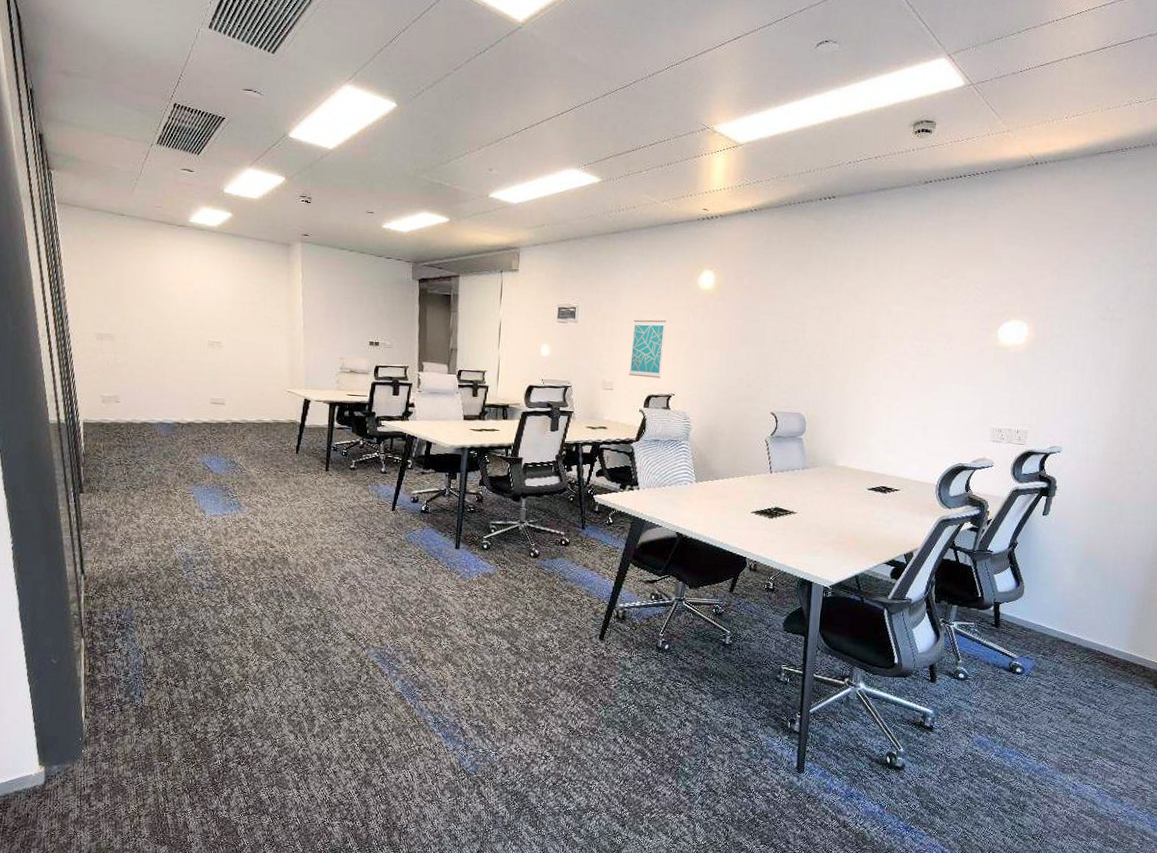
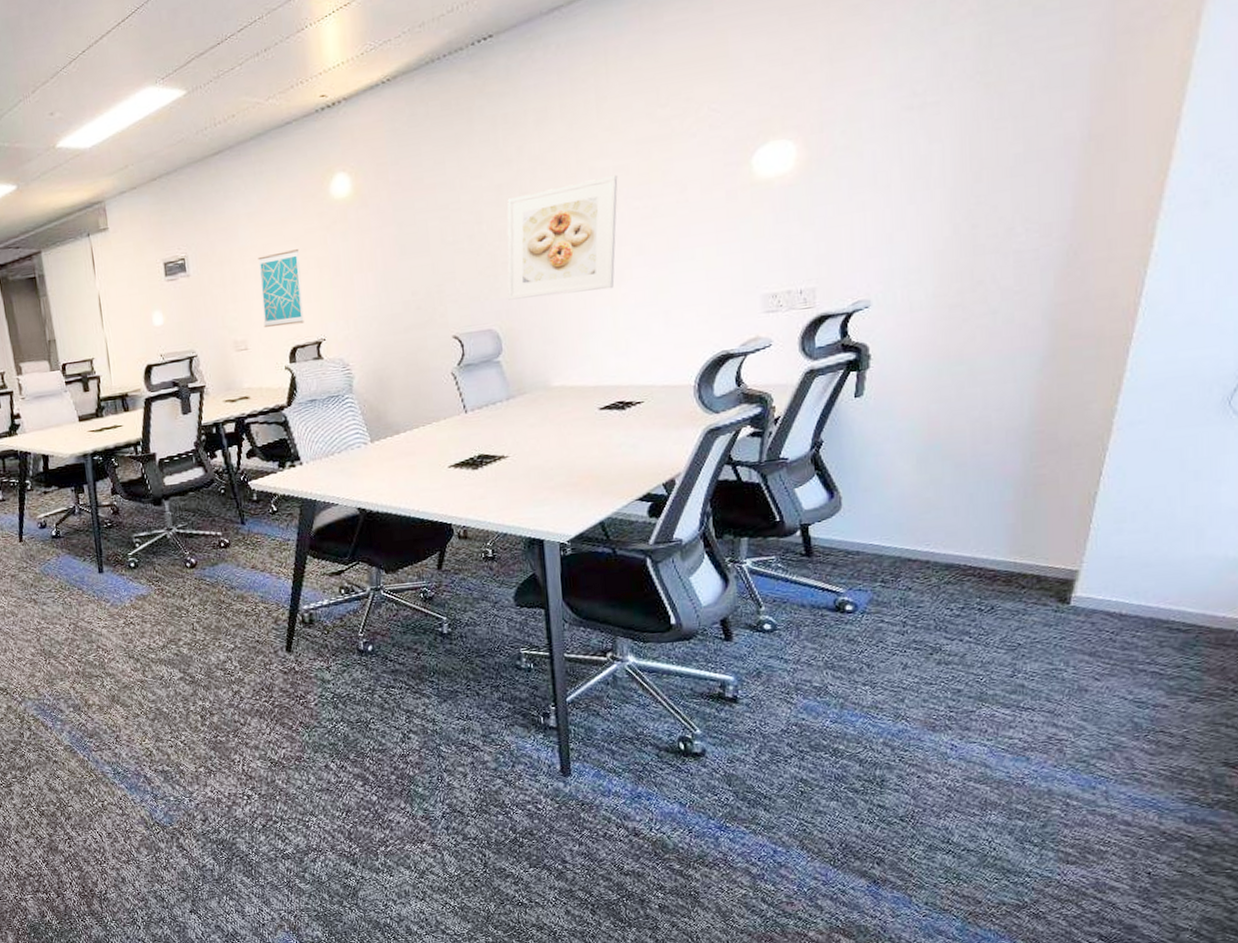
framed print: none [816,318,907,401] -> present [507,174,618,300]

